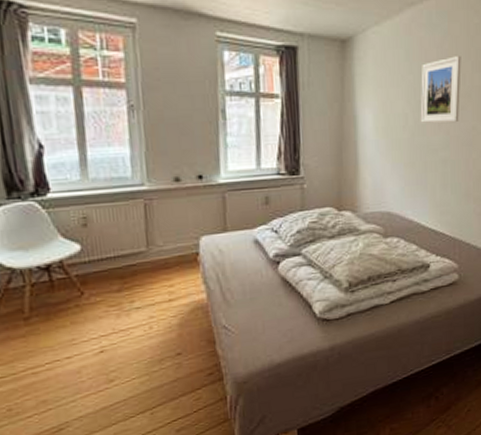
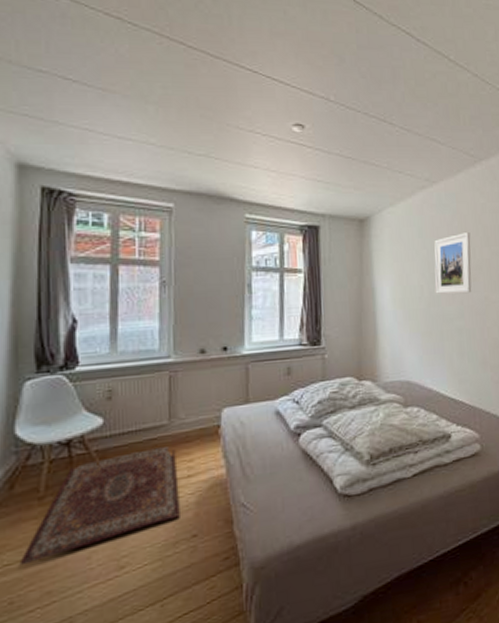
rug: none [12,272,164,378] -> present [19,447,180,566]

